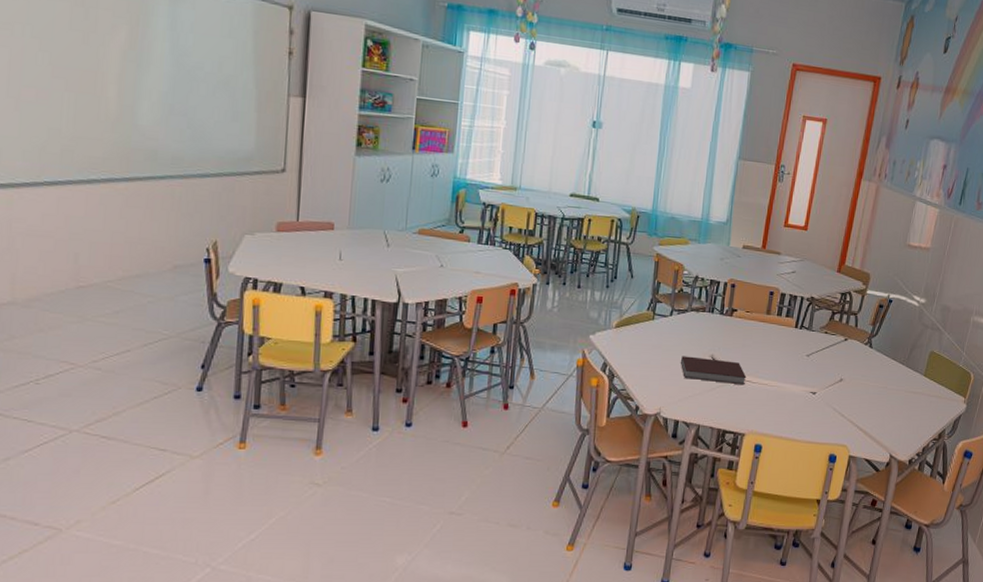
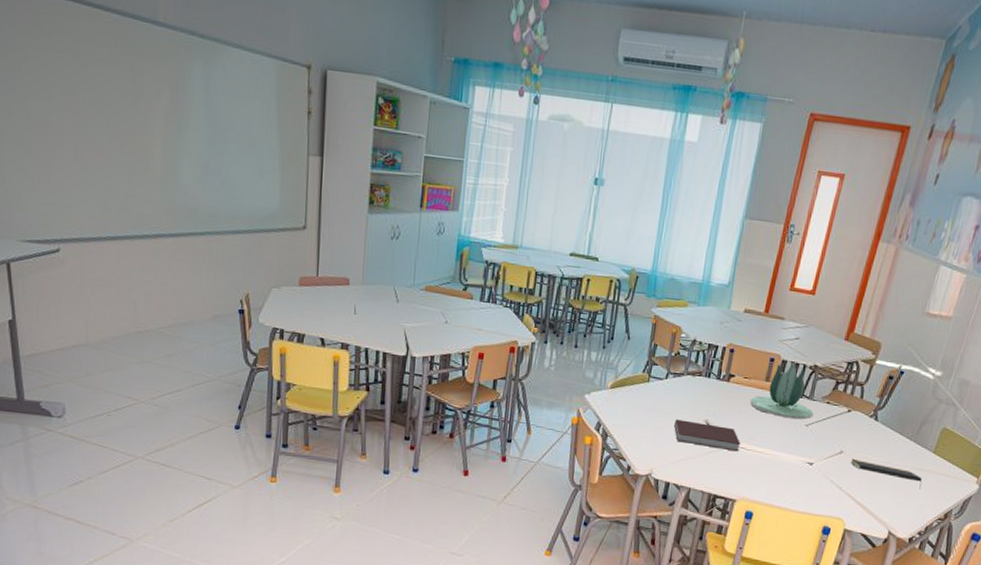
succulent plant: none [753,294,813,351] -> present [750,361,813,420]
notepad: none [850,386,916,412] -> present [850,459,922,489]

